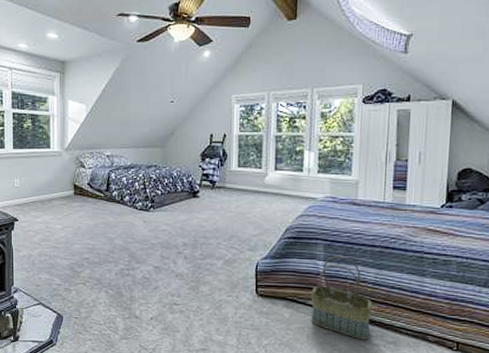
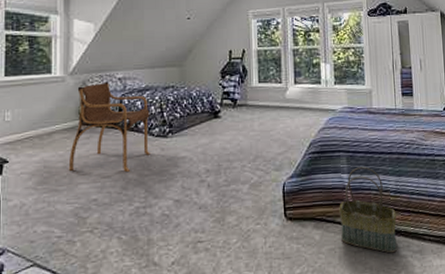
armchair: none [66,158,134,238] -> present [69,81,150,172]

